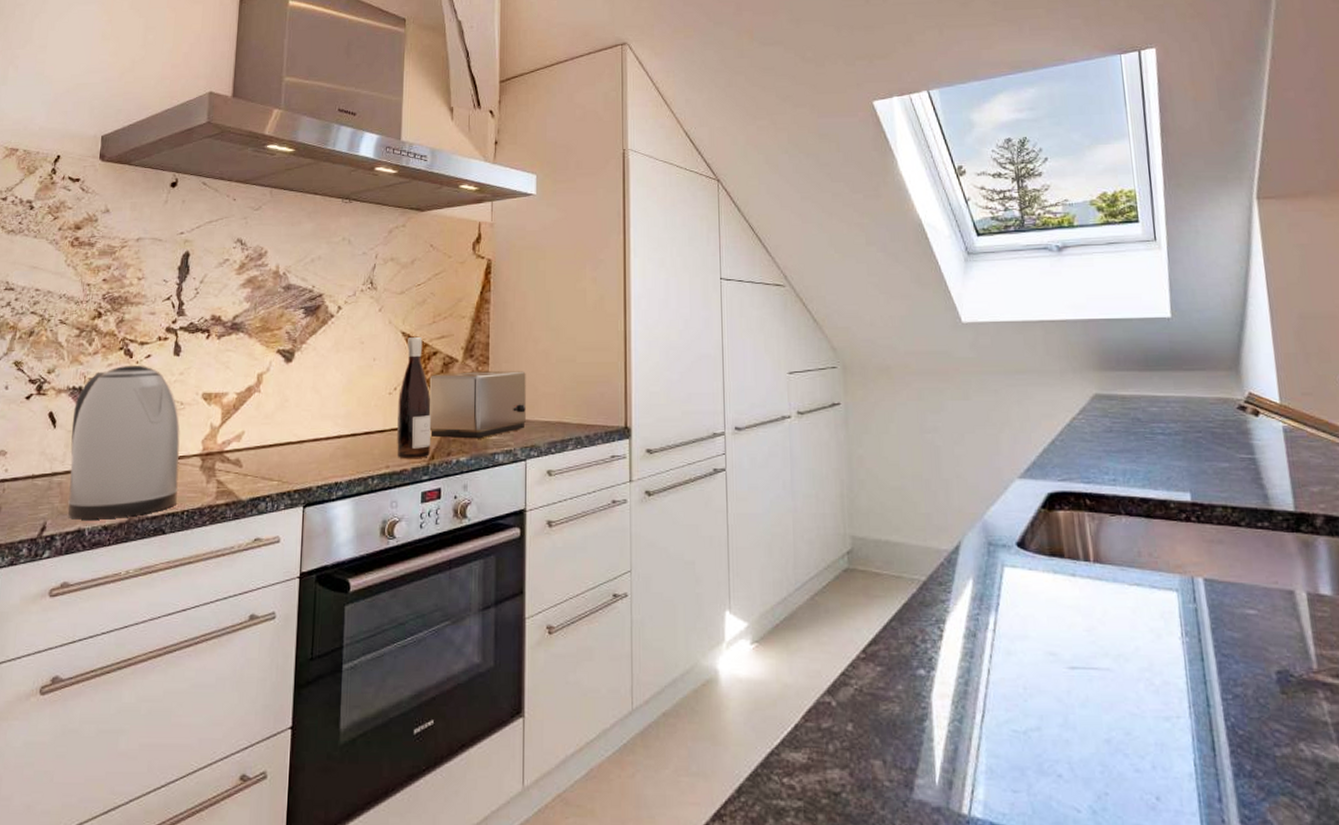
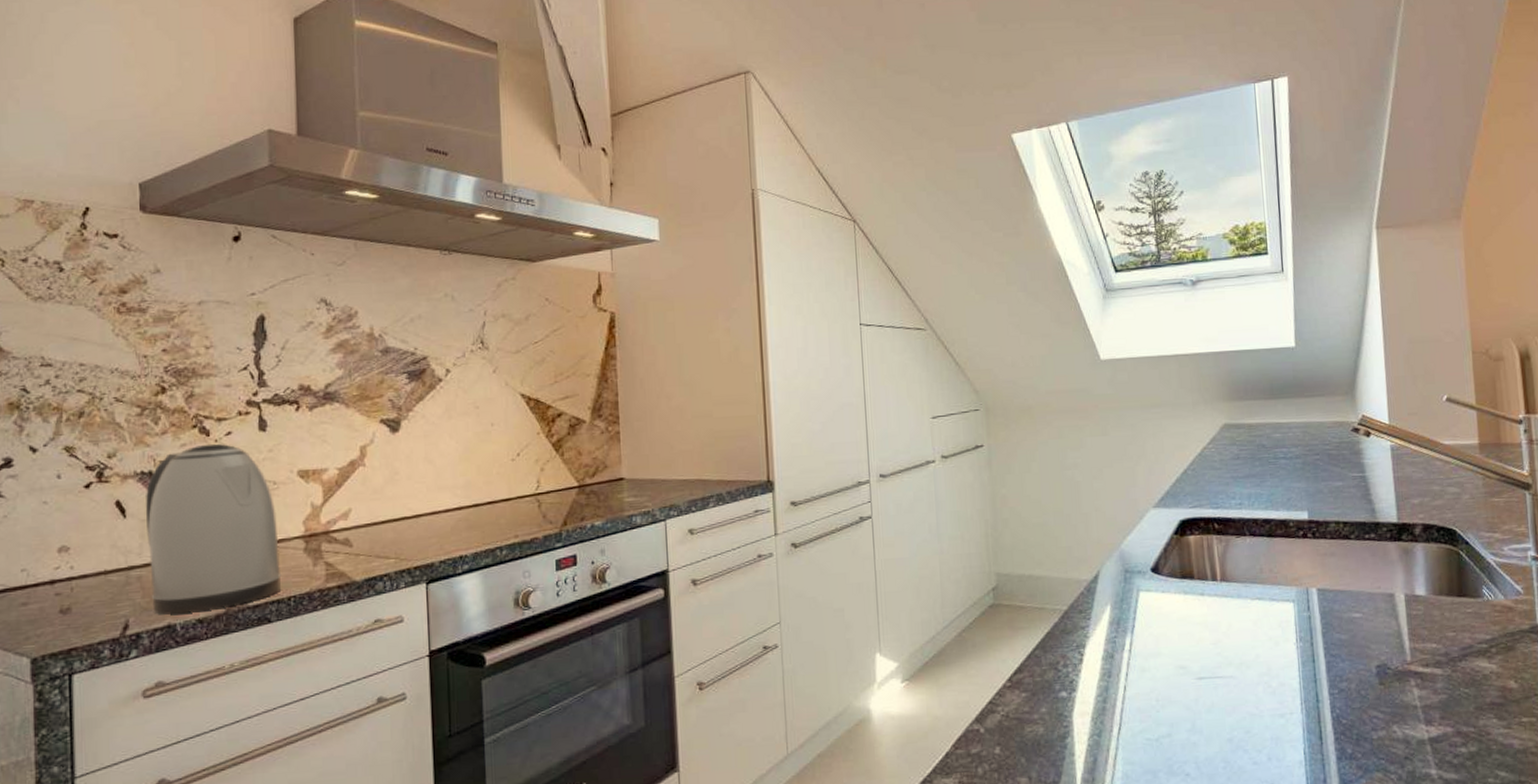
bottle: present [397,337,431,460] -> none [522,399,562,528]
toaster: present [429,370,526,439] -> none [555,429,663,503]

